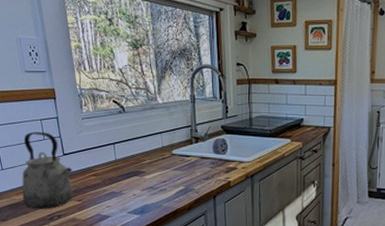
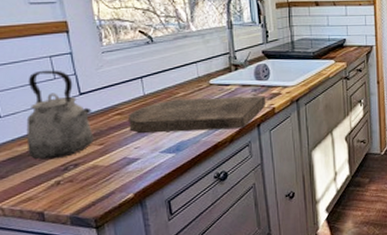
cutting board: none [102,166,223,198] -> present [129,95,267,133]

